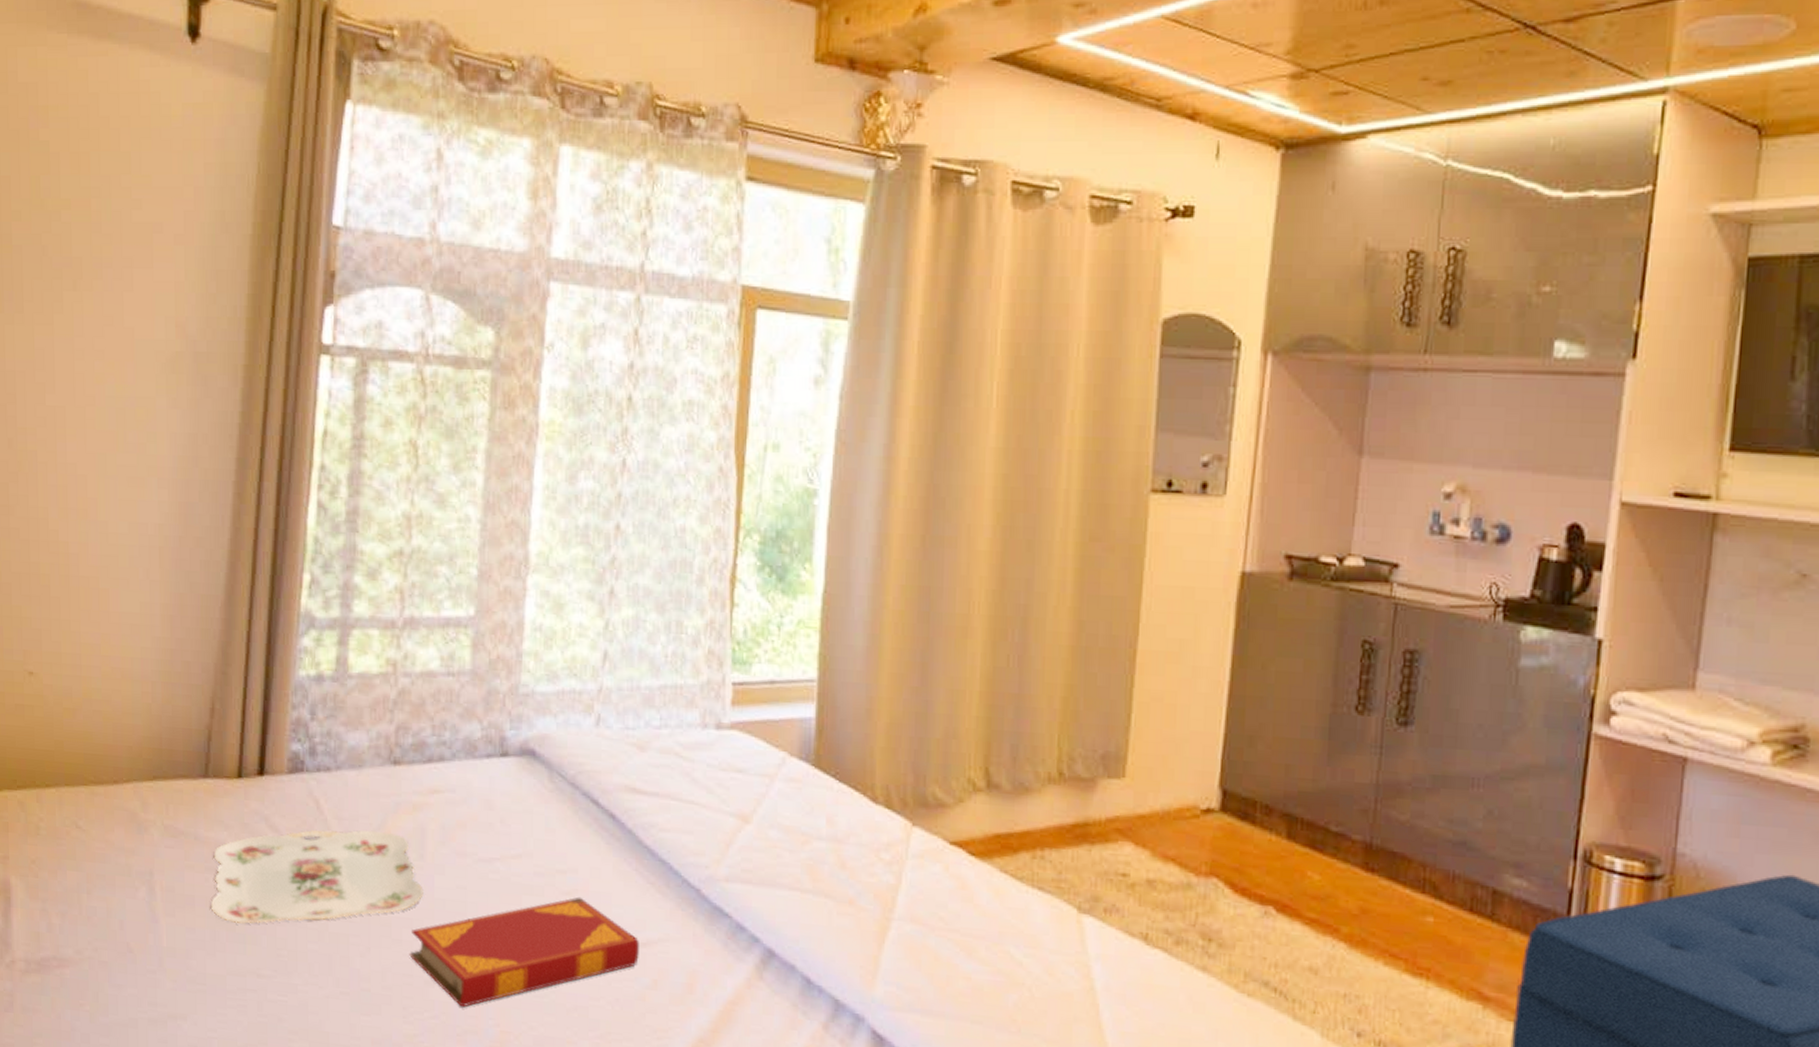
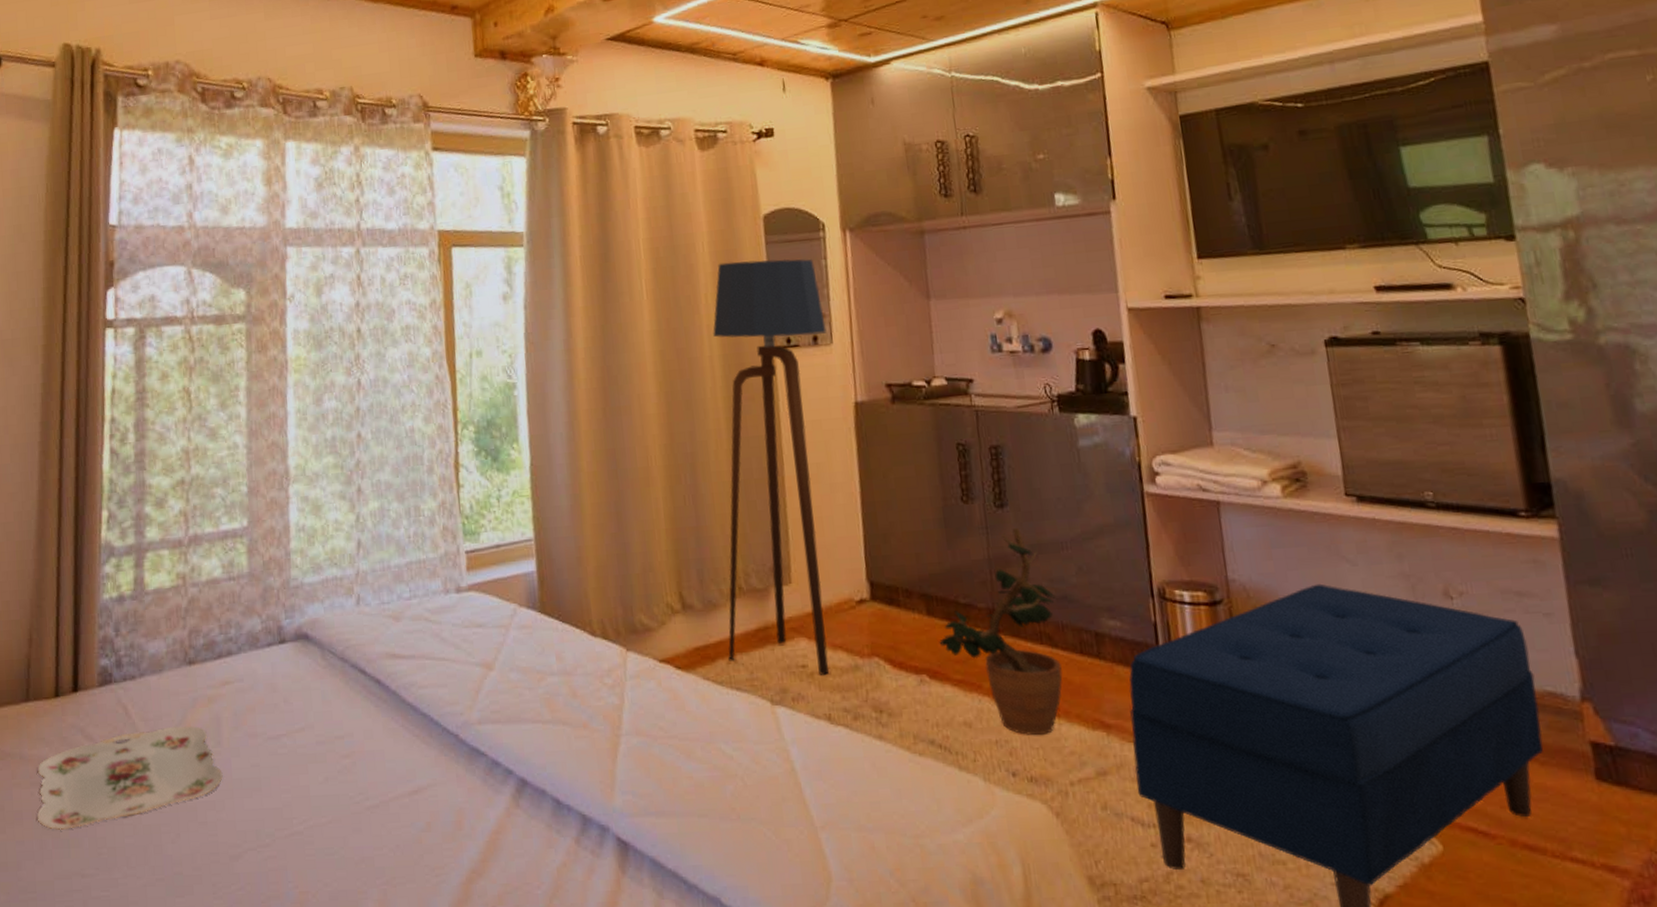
hardback book: present [409,896,639,1008] -> none [214,757,413,876]
floor lamp: none [1034,374,1221,889] -> present [713,259,829,675]
potted plant: none [1296,751,1452,997] -> present [939,527,1063,736]

